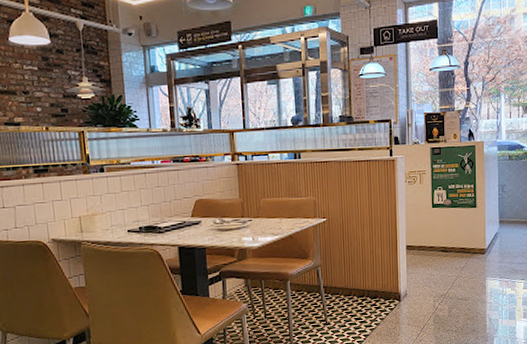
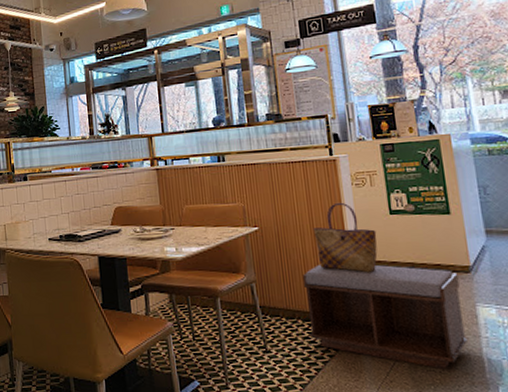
bench: none [359,249,477,329] -> present [302,265,467,370]
tote bag: none [371,197,421,256] -> present [313,202,378,273]

